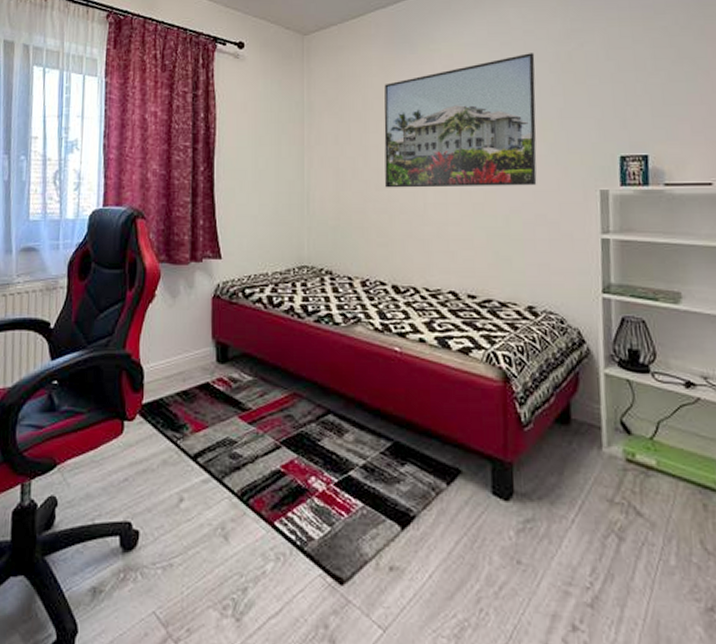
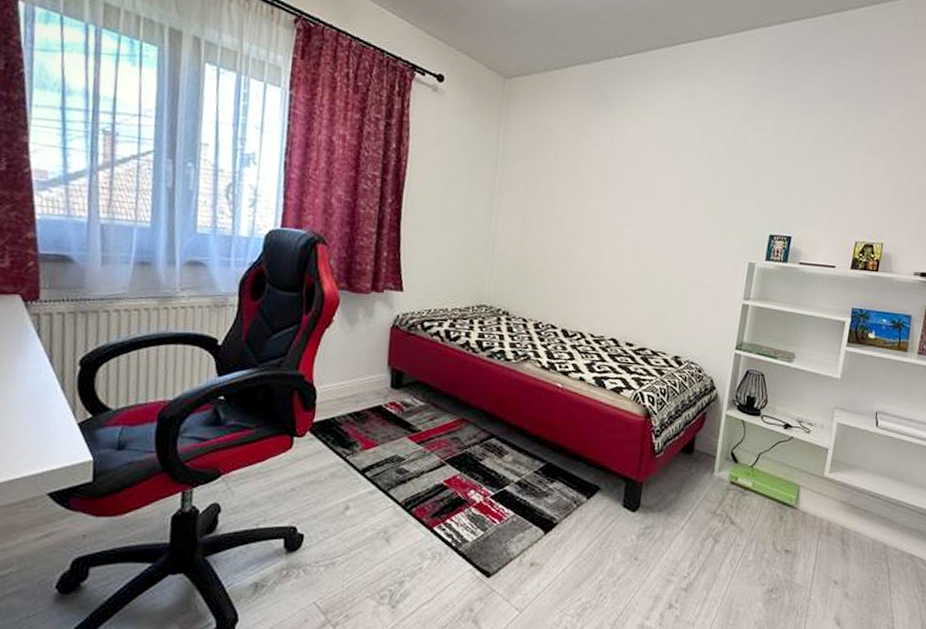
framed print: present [384,53,537,188] -> none [567,130,715,253]

